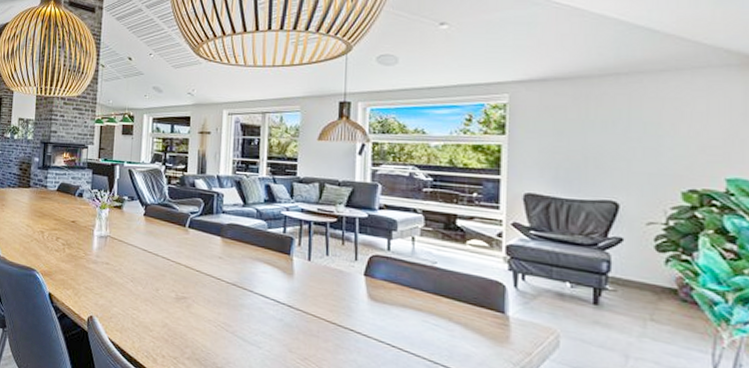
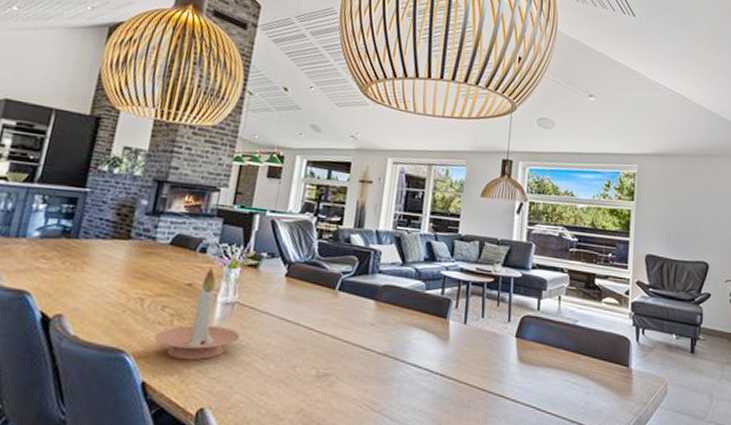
candle holder: none [53,209,114,279] -> present [154,268,241,361]

